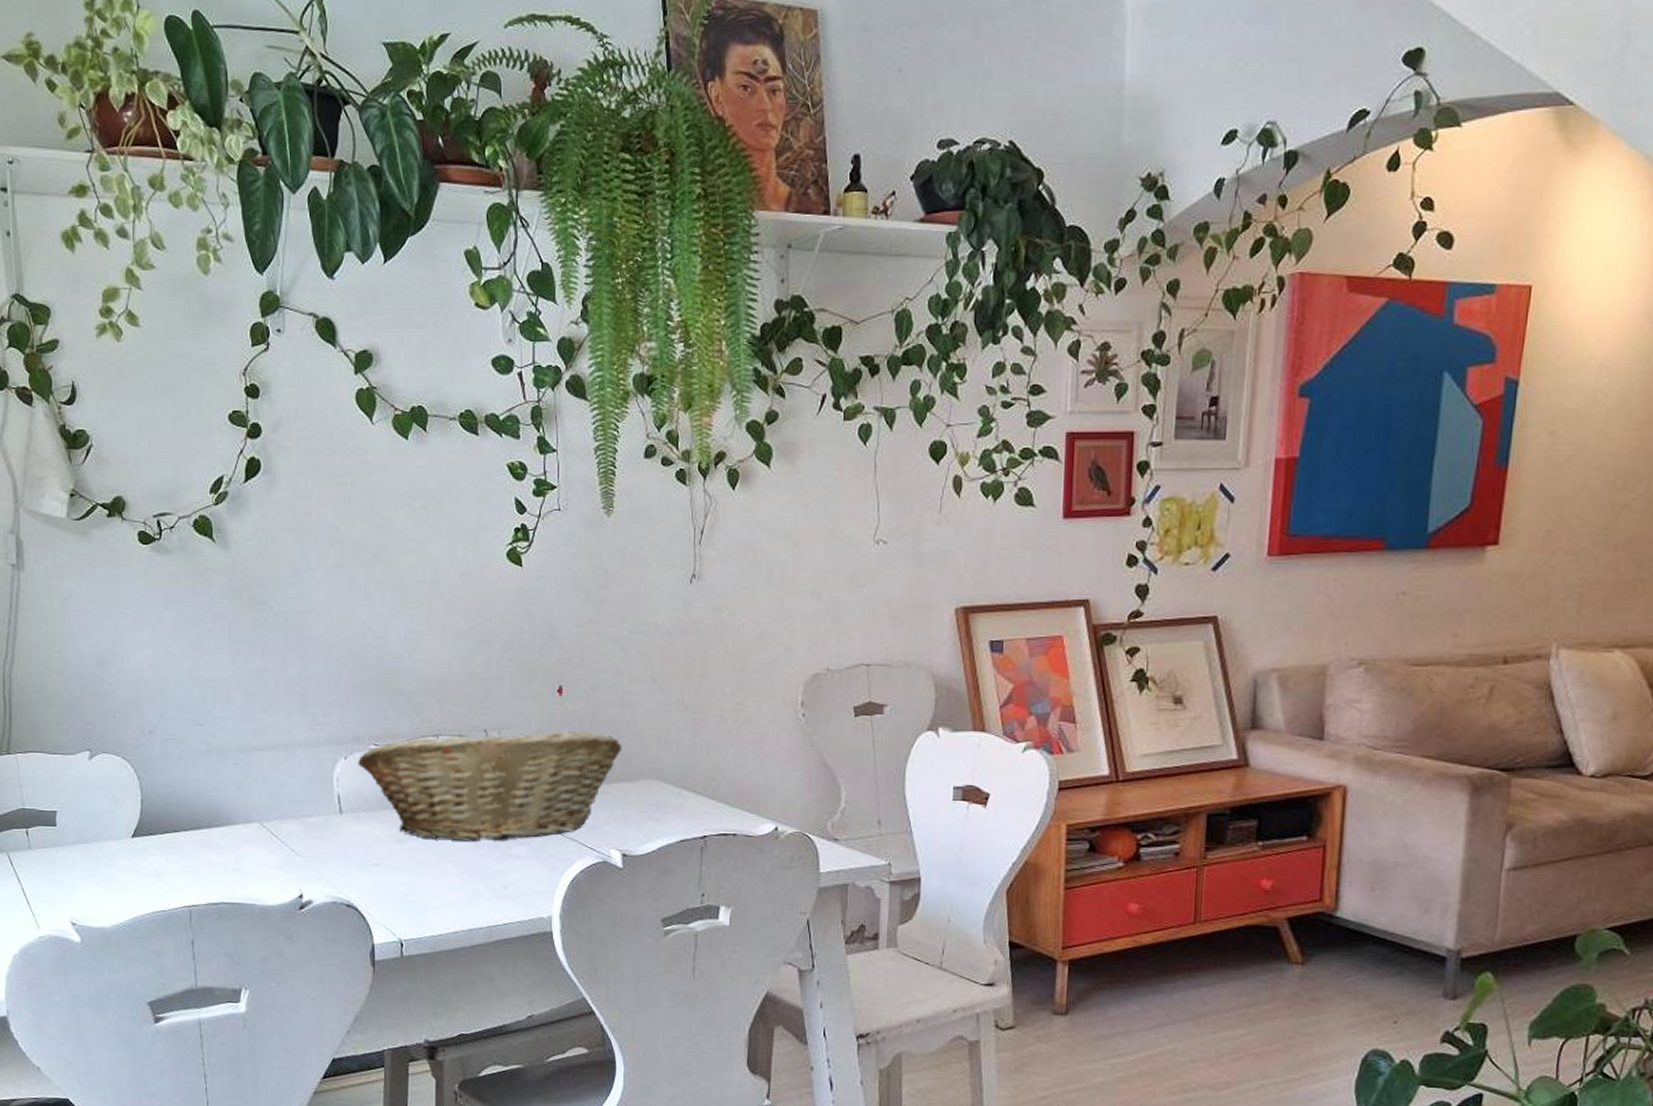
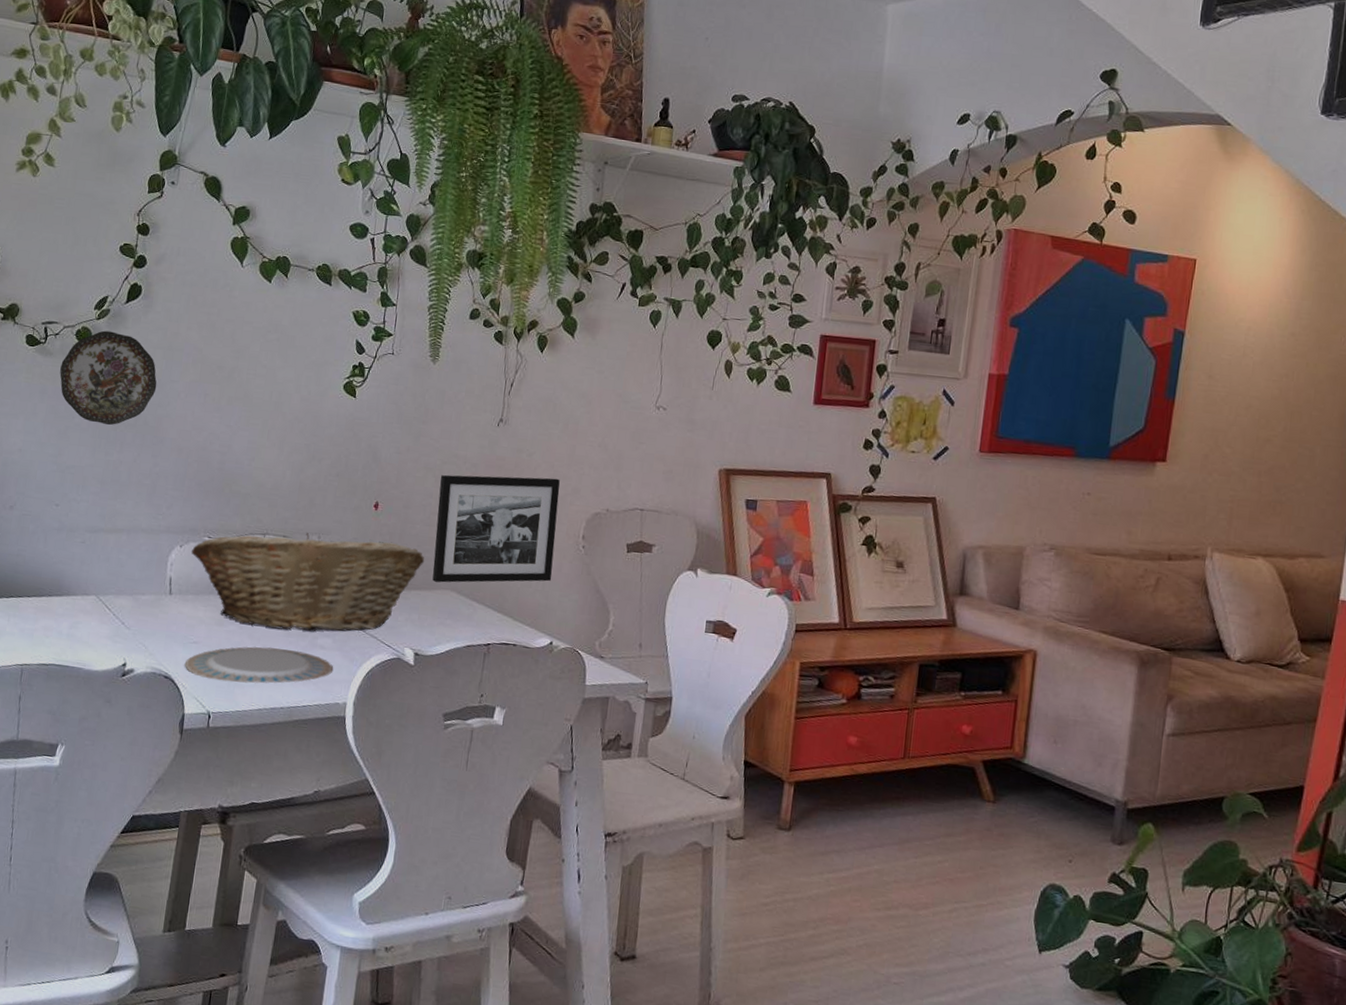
decorative plate: none [182,517,293,628] -> present [59,330,157,426]
plate: none [367,863,533,905] -> present [184,647,334,684]
picture frame: none [630,638,770,772] -> present [432,474,560,583]

